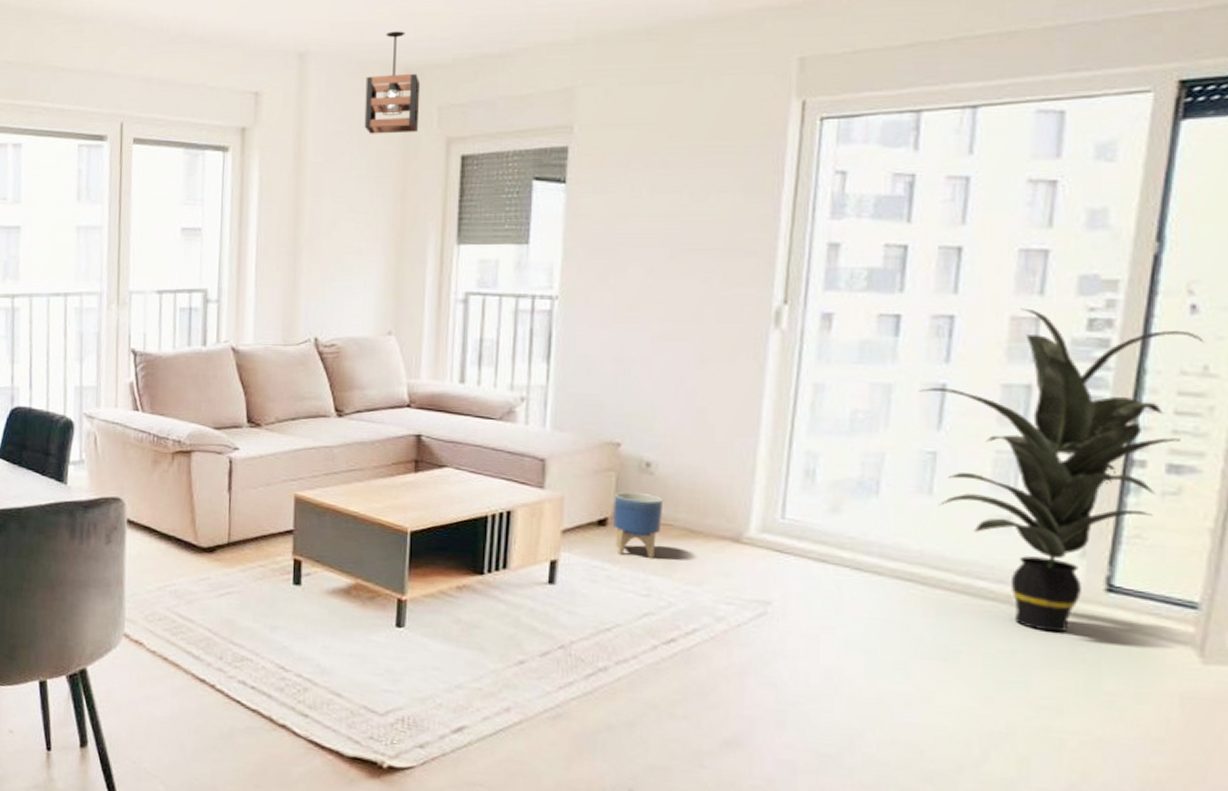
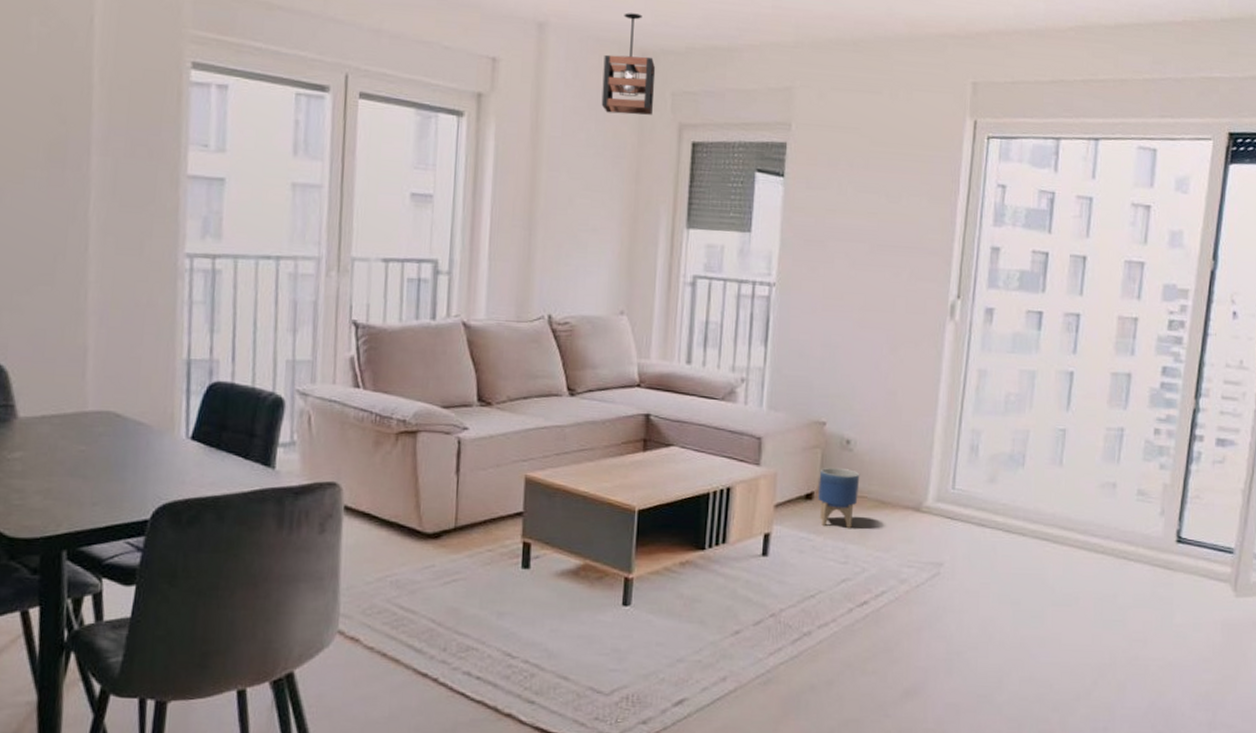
indoor plant: present [919,308,1204,633] -> none [1054,309,1241,578]

